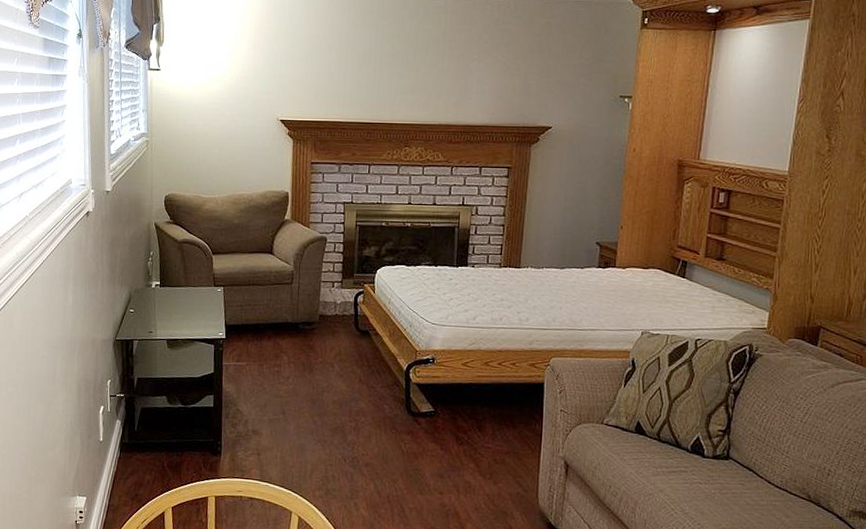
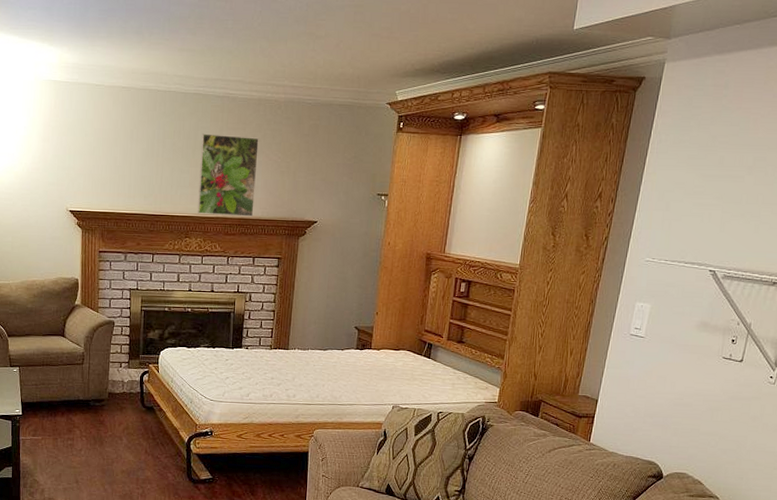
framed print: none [418,36,486,123] -> present [198,133,259,217]

